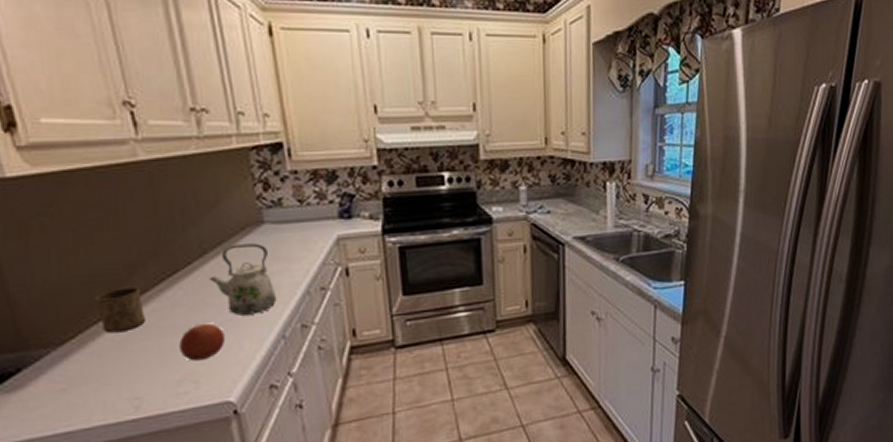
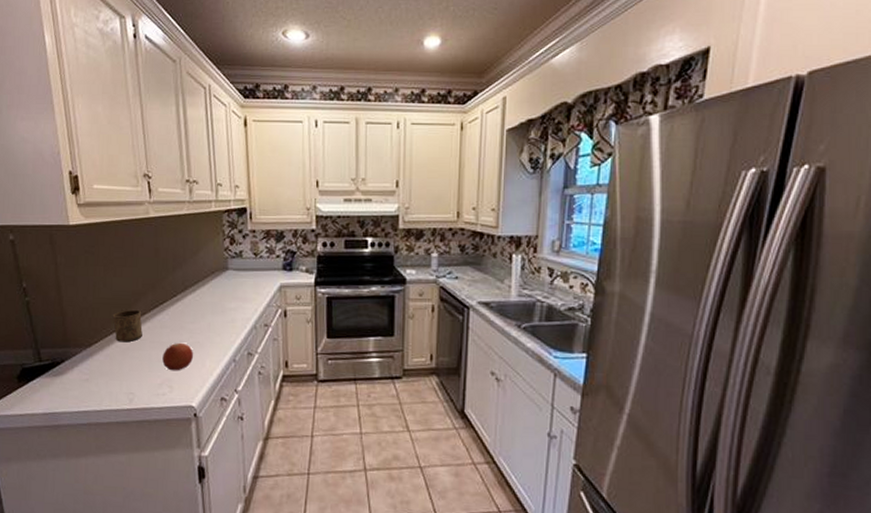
kettle: present [209,243,277,316] -> none [187,284,232,340]

